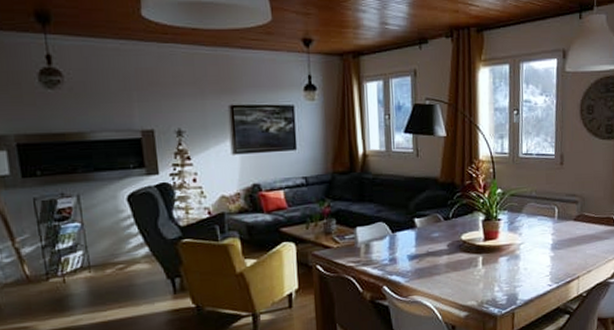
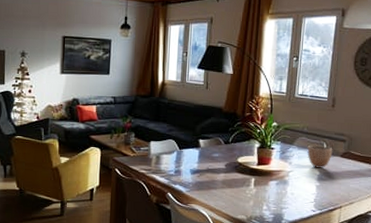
decorative bowl: none [537,210,565,237] -> present [307,146,333,168]

